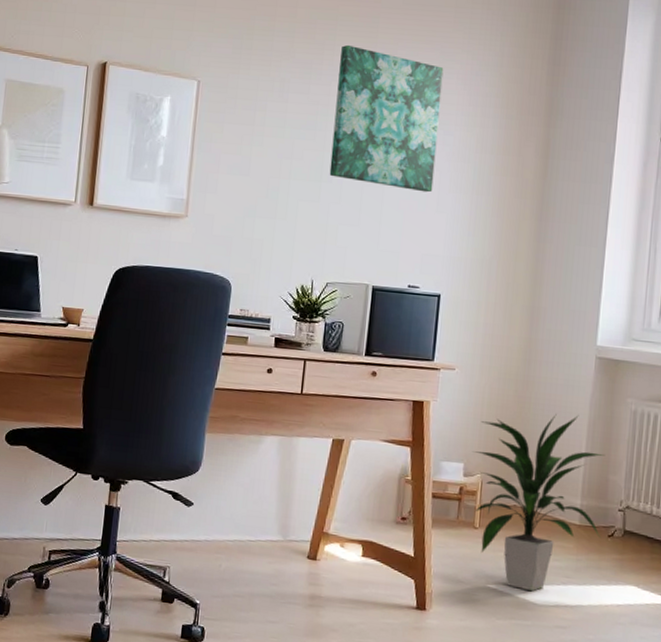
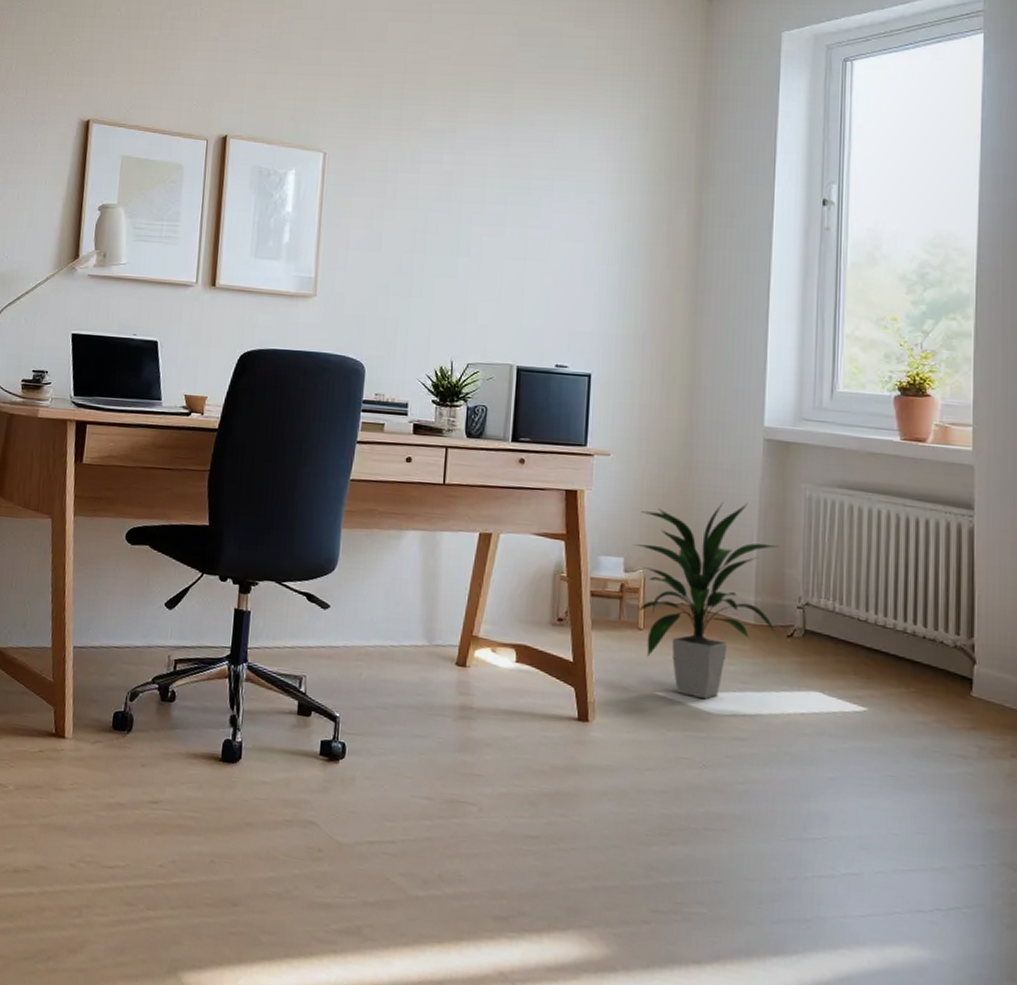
wall art: present [329,44,444,193] -> none [466,111,585,265]

